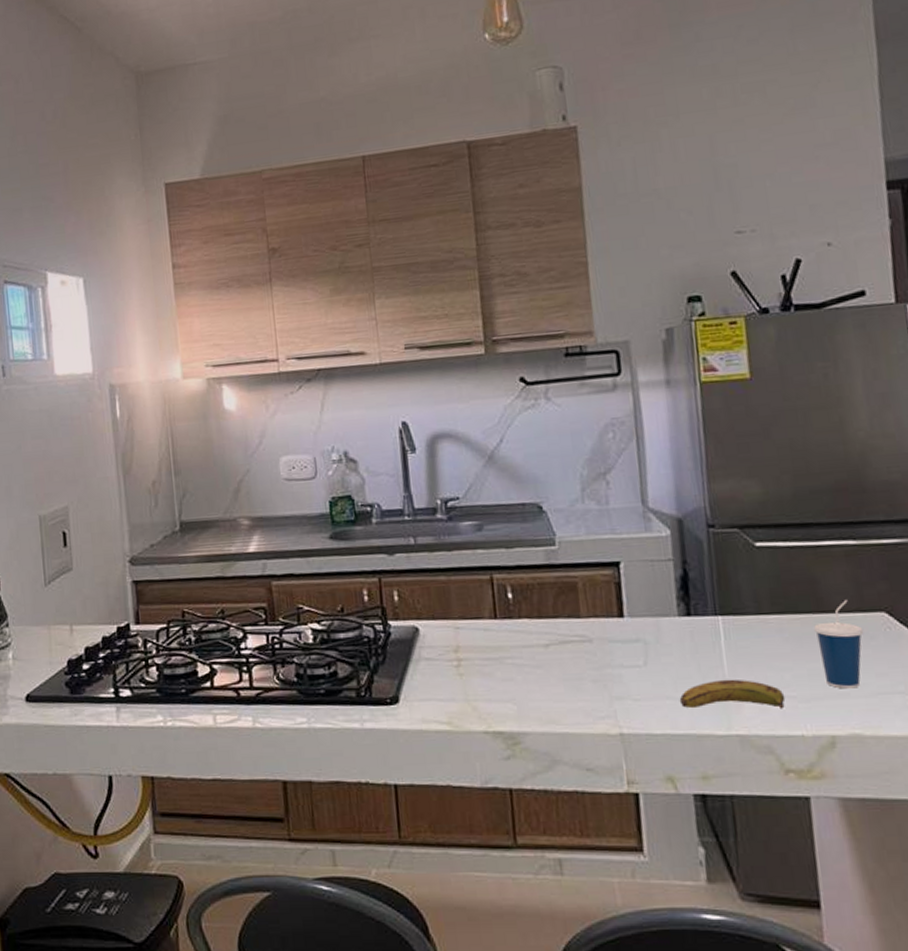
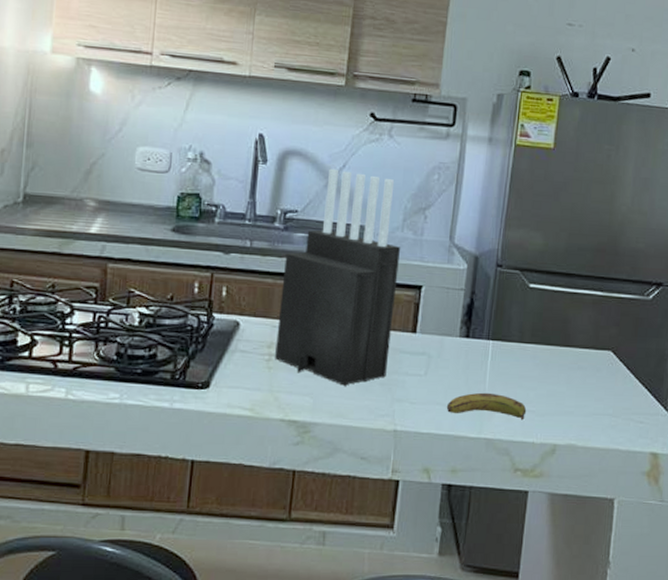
knife block: none [455,445,598,687] -> present [275,168,401,386]
cup: present [814,600,864,689] -> none [558,338,594,409]

